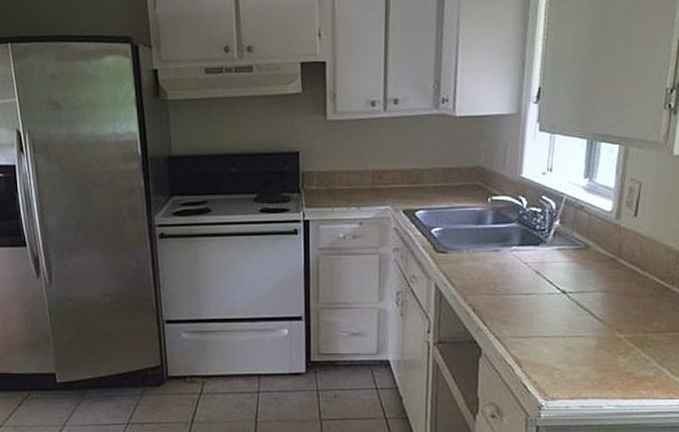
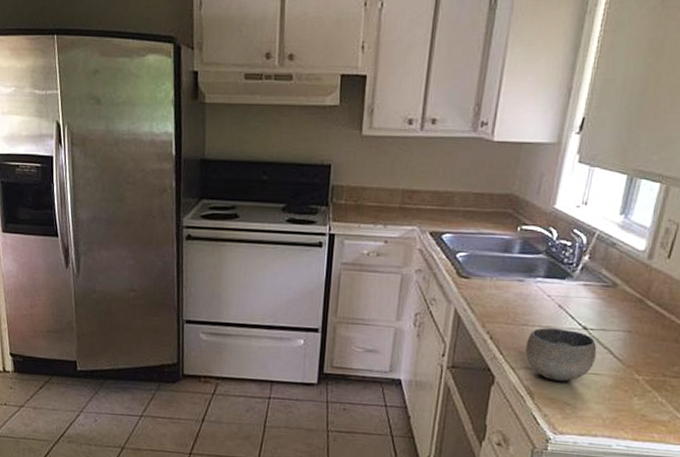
bowl: none [509,294,578,347] -> present [525,327,597,382]

